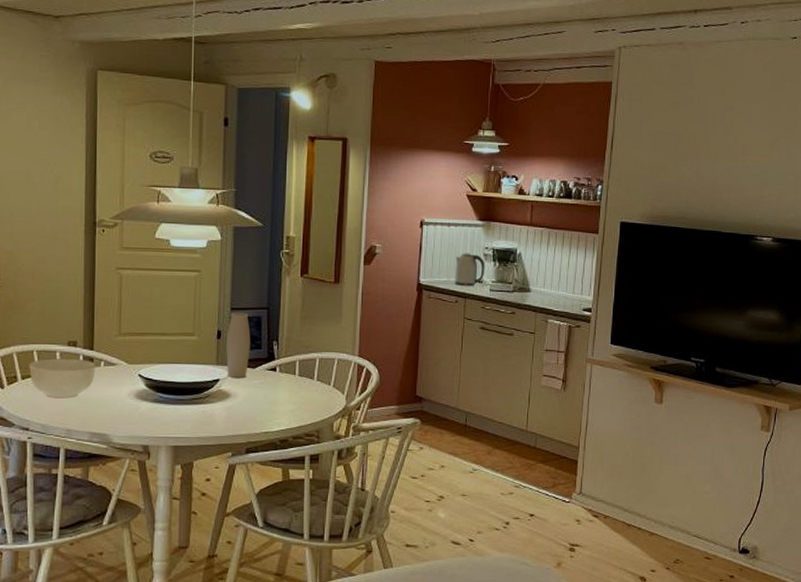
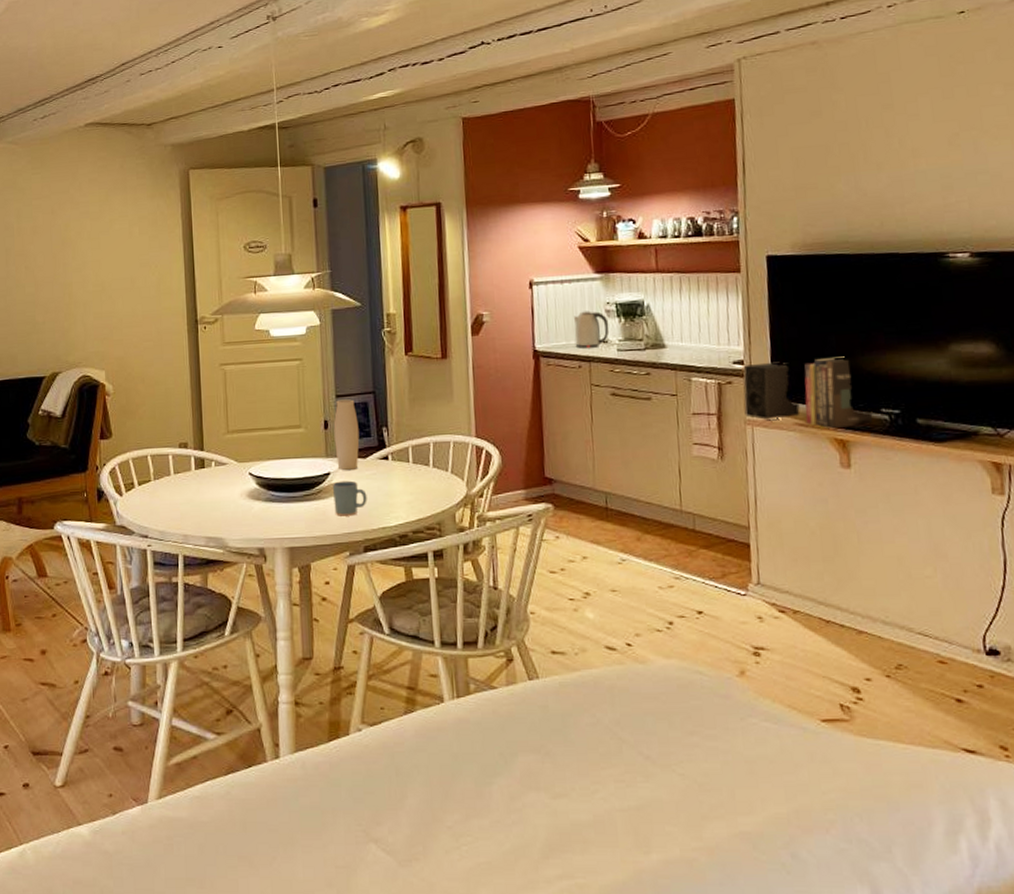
bowl: present [29,358,96,399] -> none [144,460,208,503]
mug: none [220,387,253,420] -> present [332,480,367,516]
speaker: none [587,312,630,360] -> present [743,362,800,420]
books: none [633,312,684,371] -> present [804,356,874,429]

